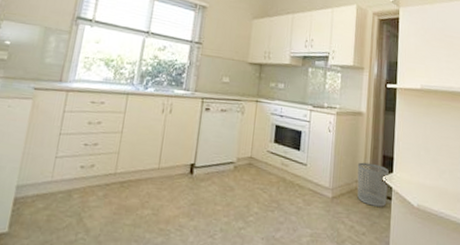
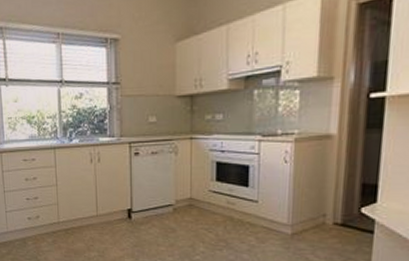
waste bin: present [357,162,389,207] -> none [324,193,371,242]

